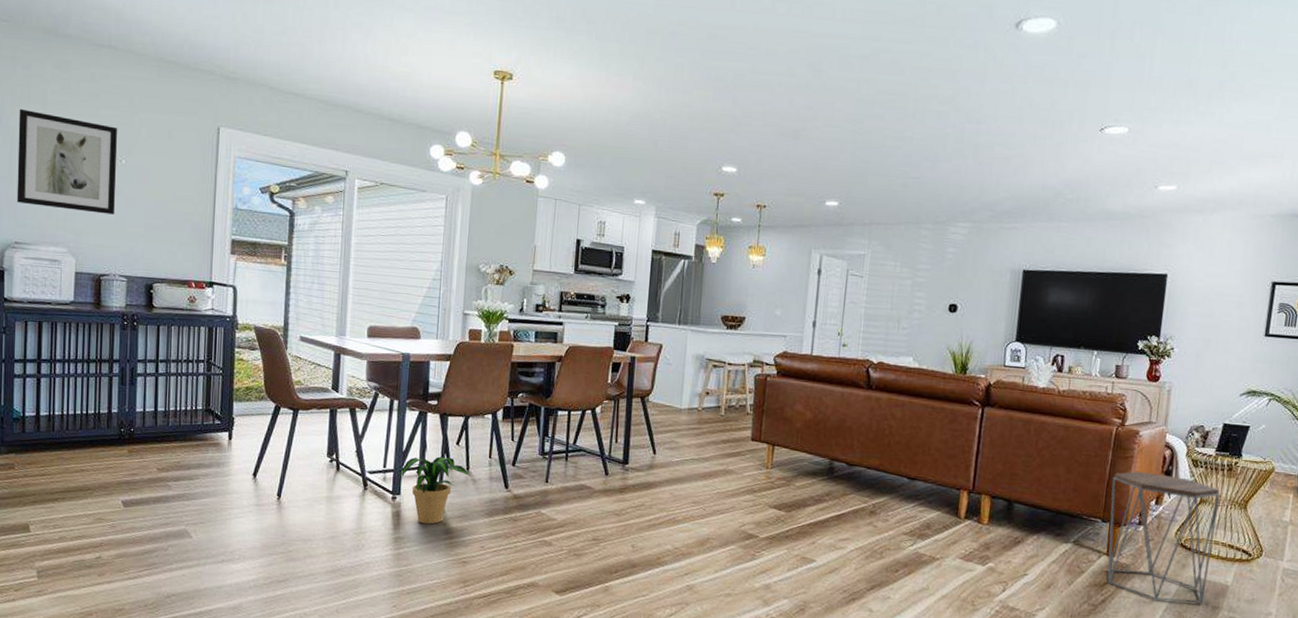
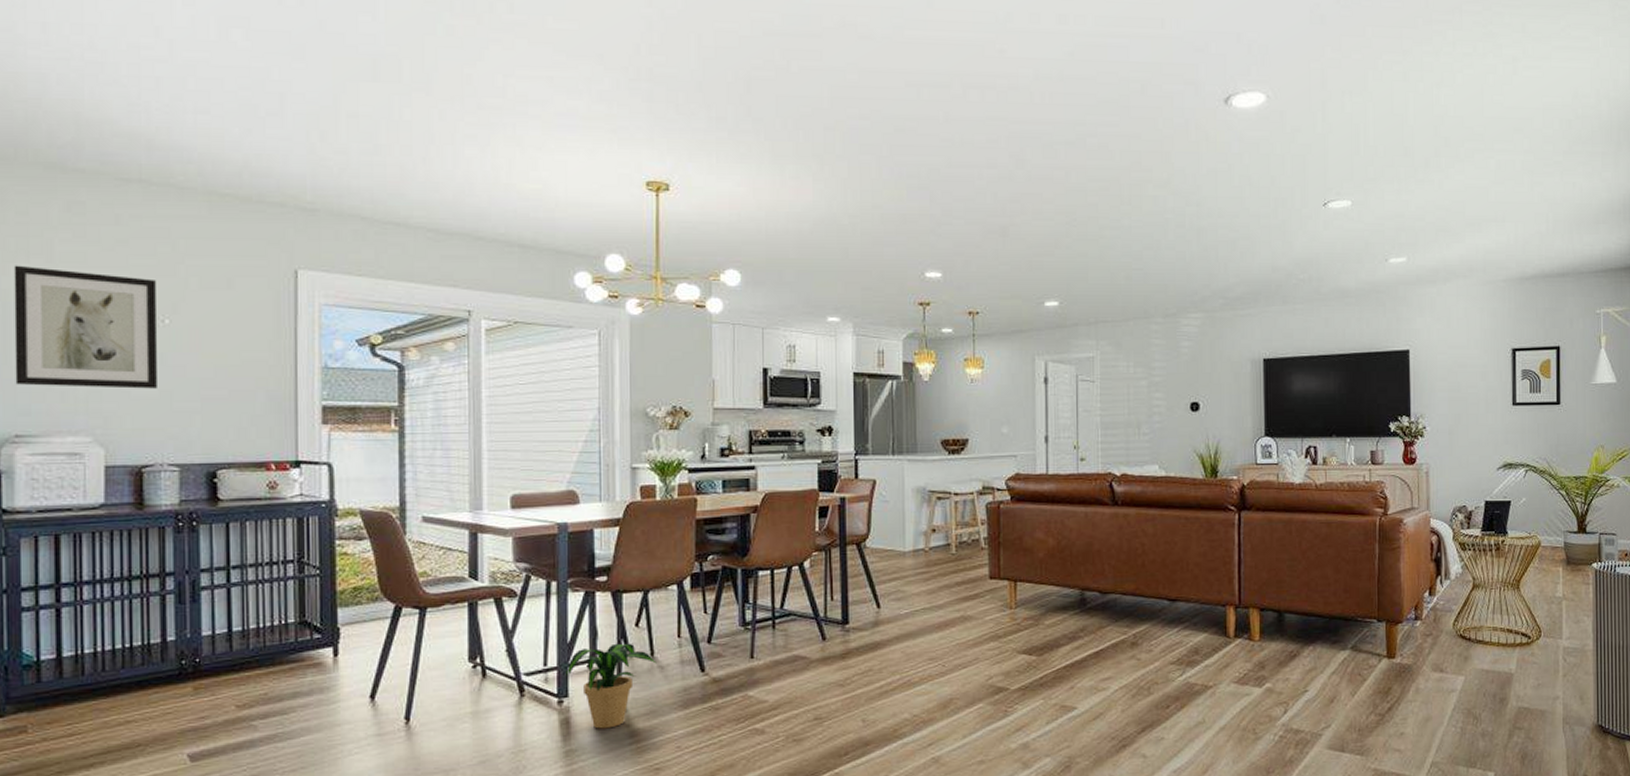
side table: present [1107,471,1220,604] -> none [1382,562,1492,700]

